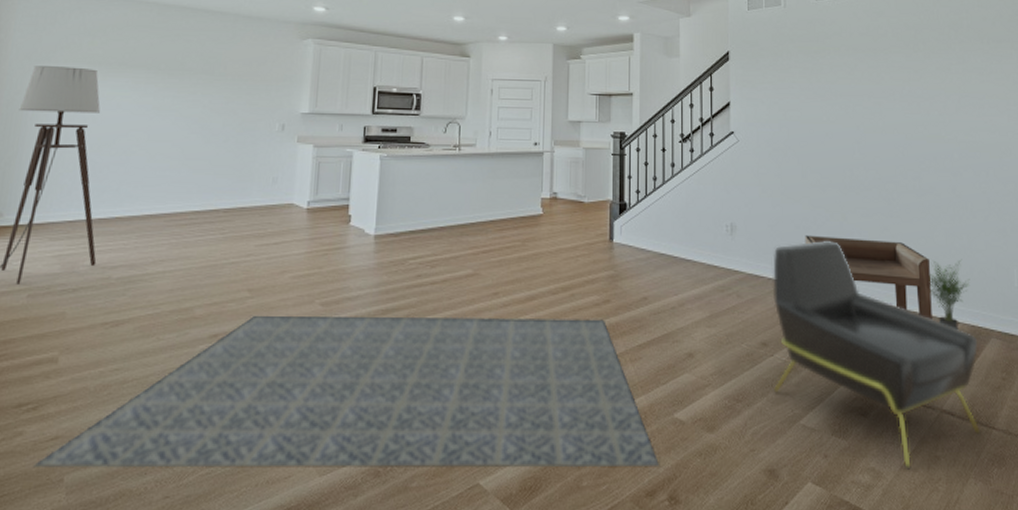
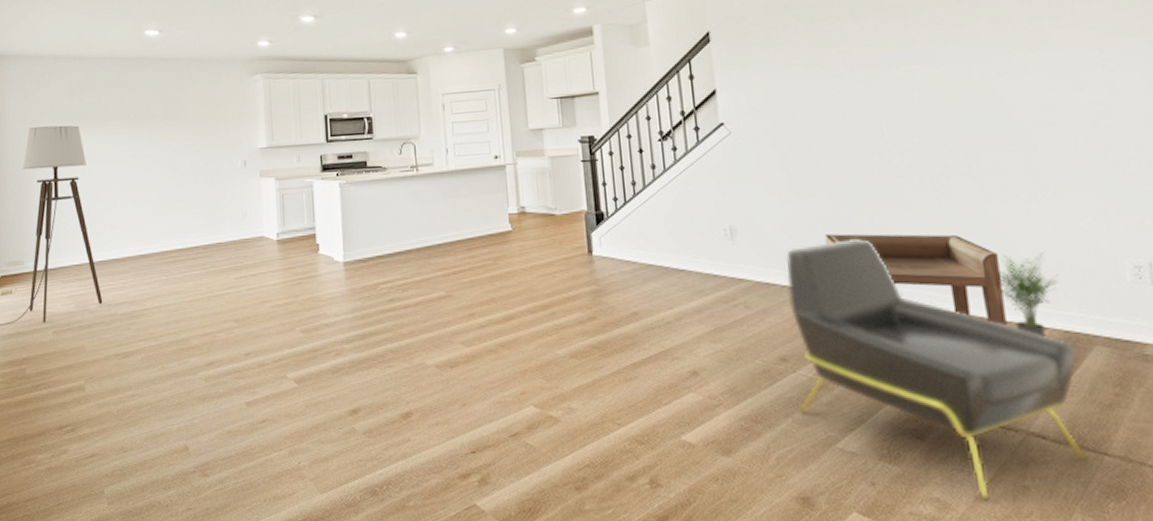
area rug: present [33,315,659,468] -> none [79,337,669,491]

